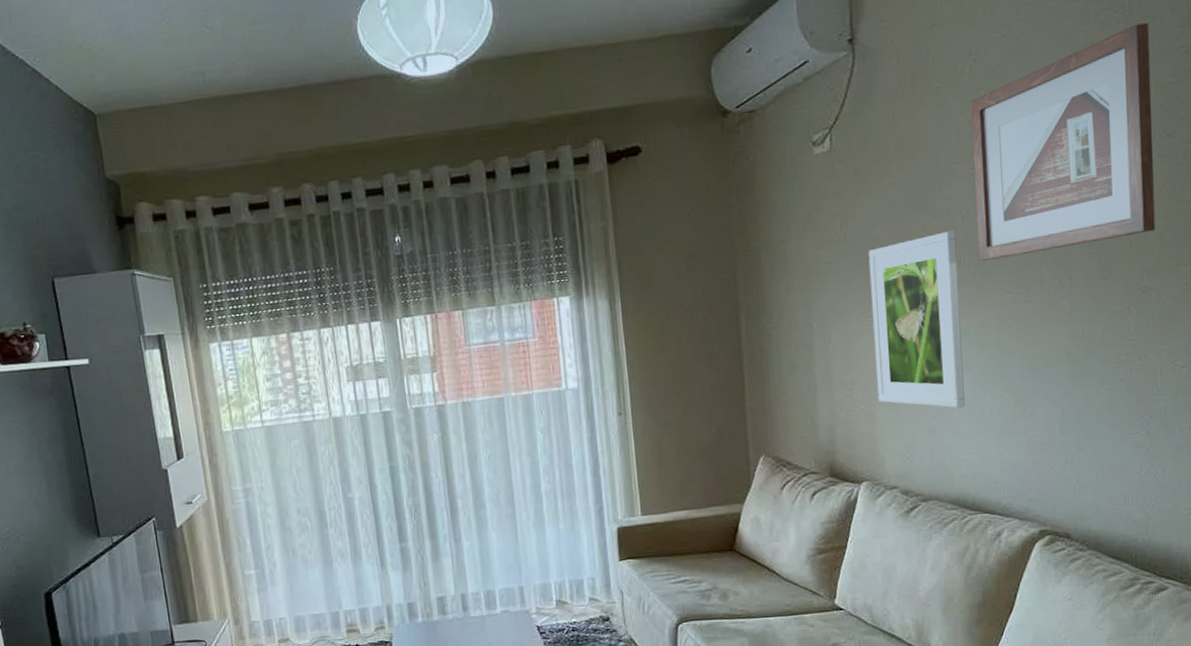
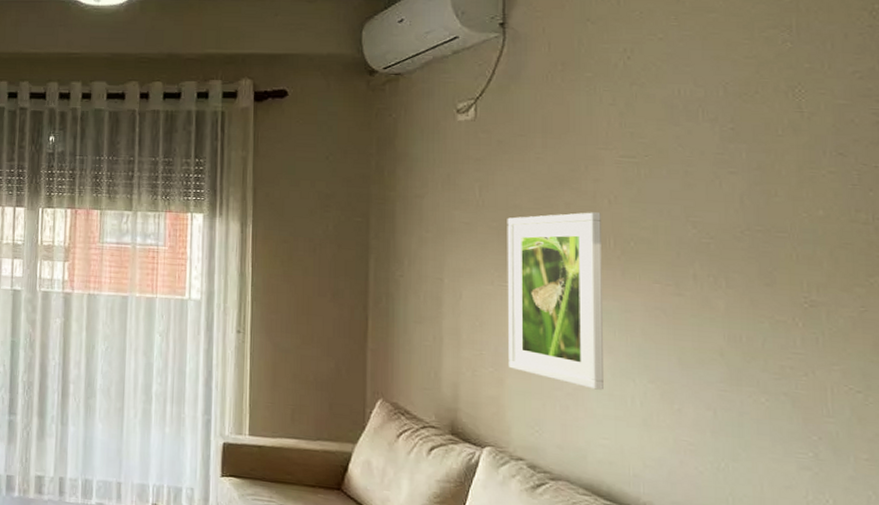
picture frame: present [970,23,1155,262] -> none [622,45,826,248]

